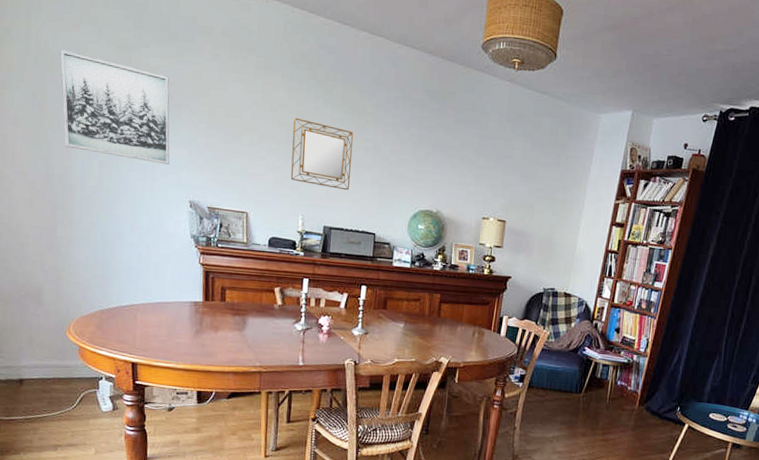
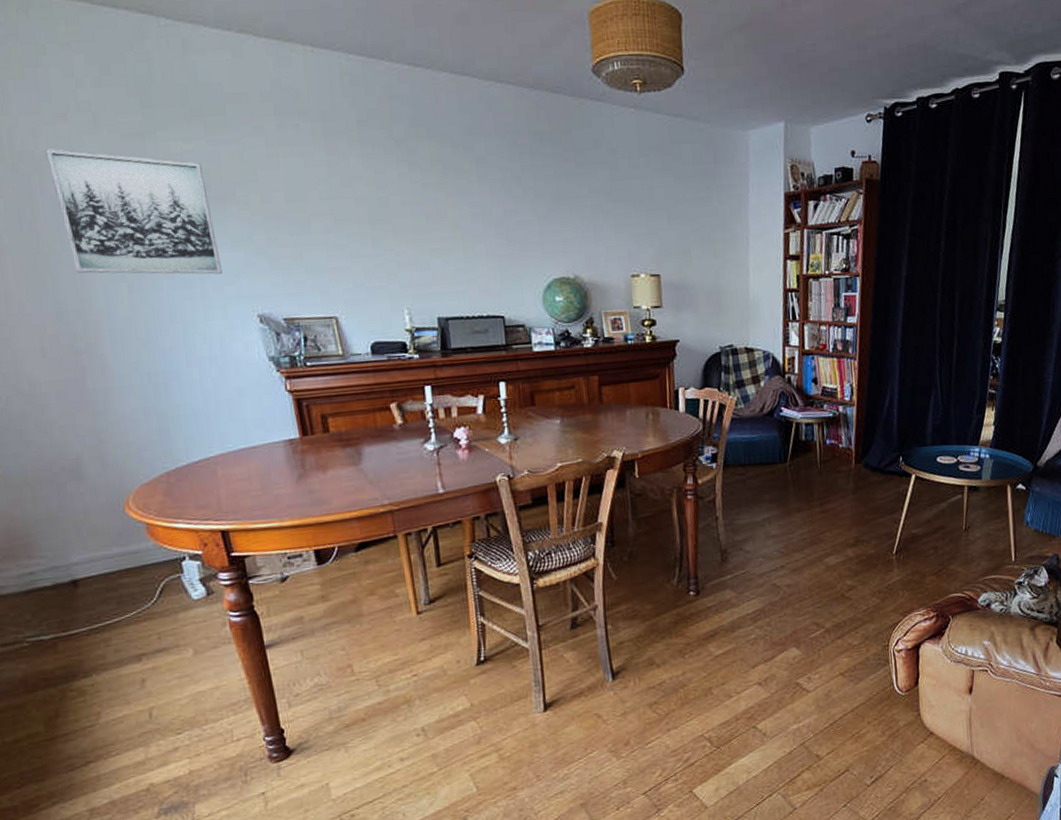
home mirror: present [290,117,354,191] -> none [374,190,461,270]

